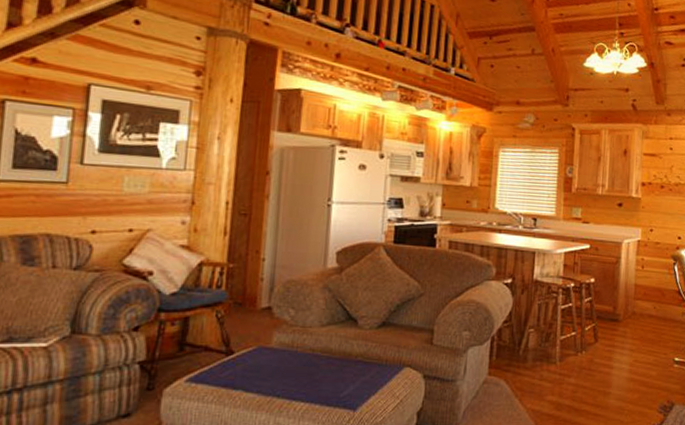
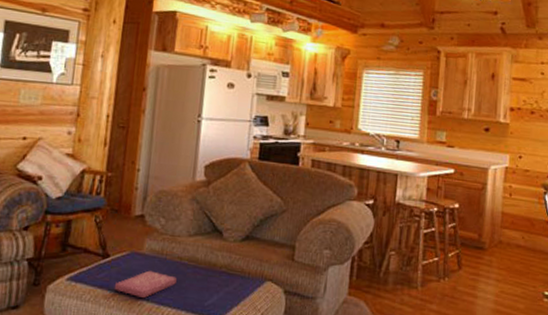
book: none [240,365,309,395] -> present [114,270,177,299]

